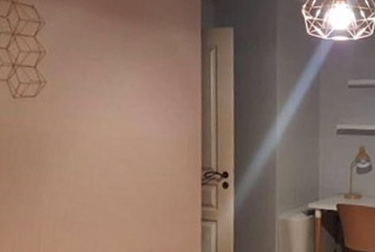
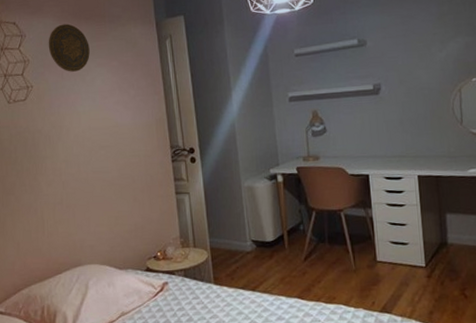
decorative plate: none [71,16,121,72] -> present [48,24,90,72]

